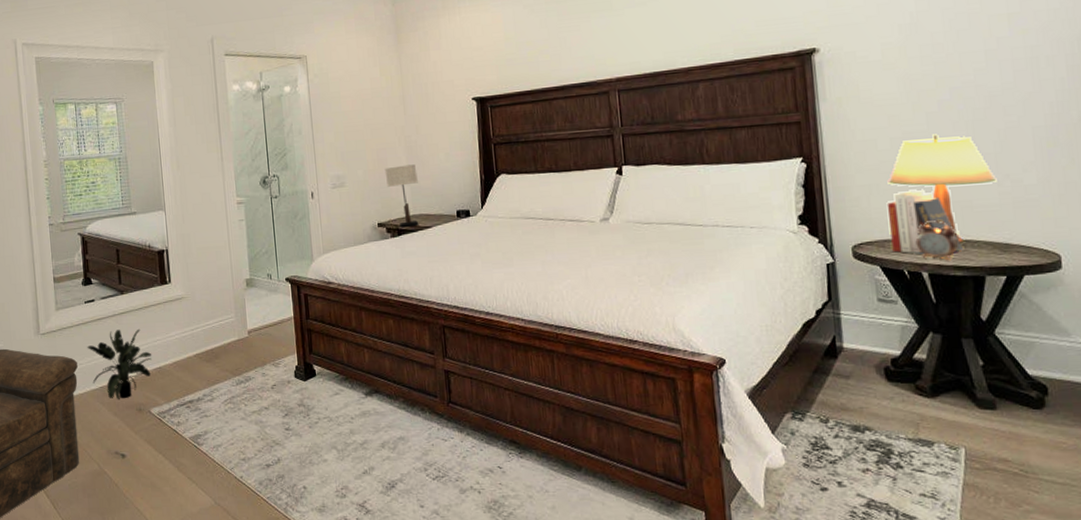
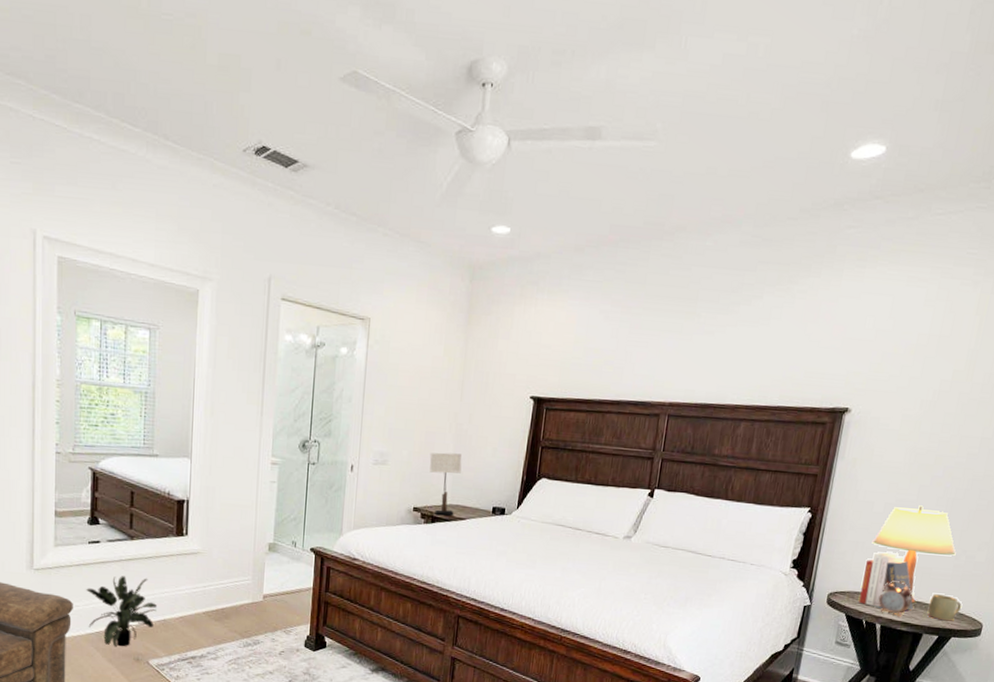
mug: none [981,228,1025,258] -> present [928,594,961,621]

